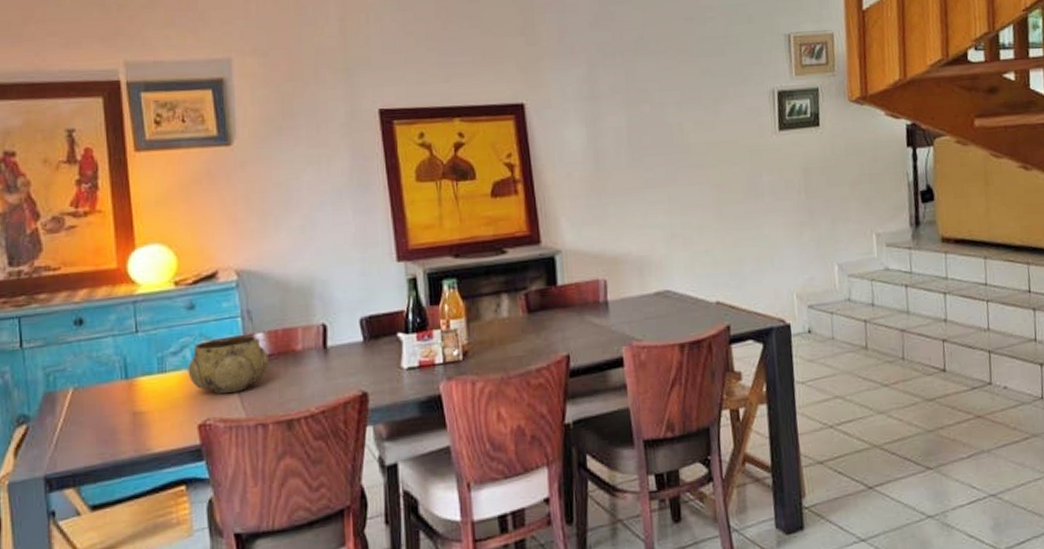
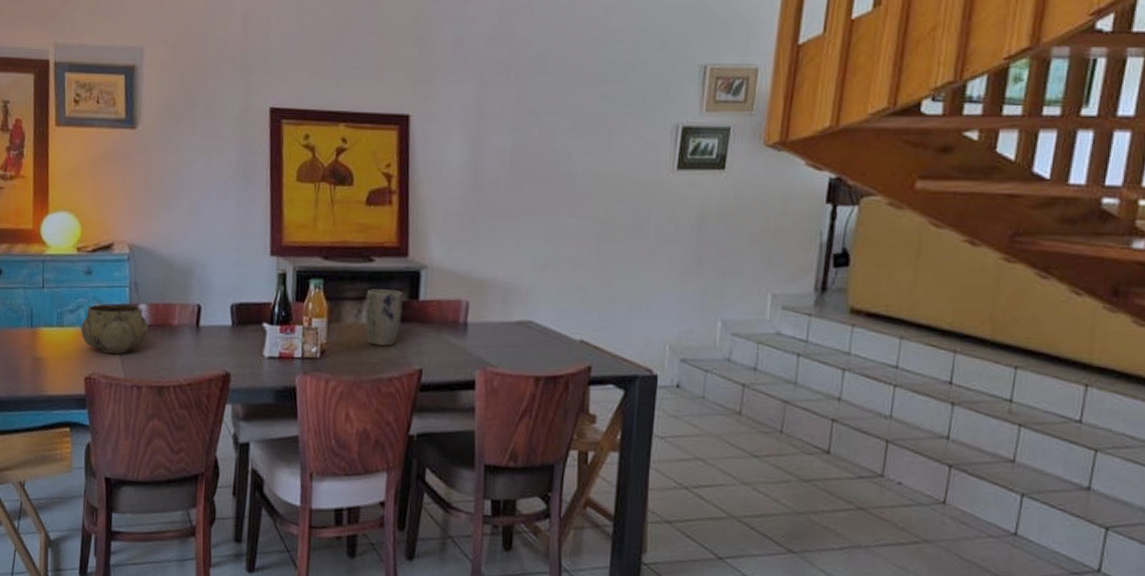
plant pot: none [503,279,542,339] -> present [364,289,403,347]

